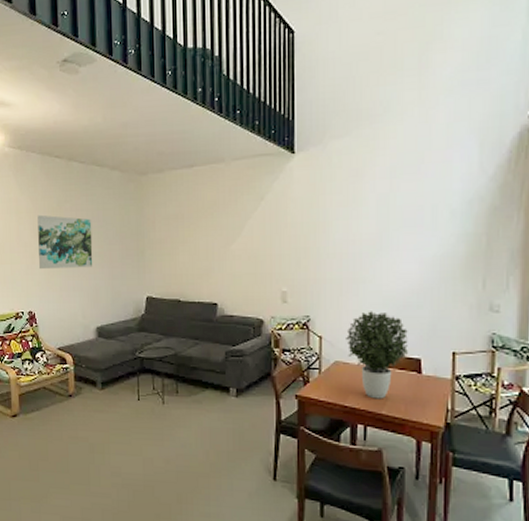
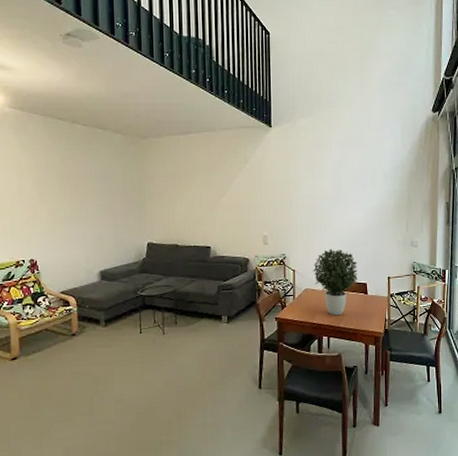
wall art: present [37,214,93,270] -> none [40,170,97,221]

